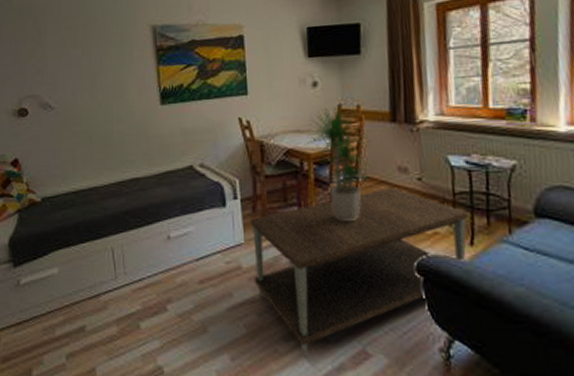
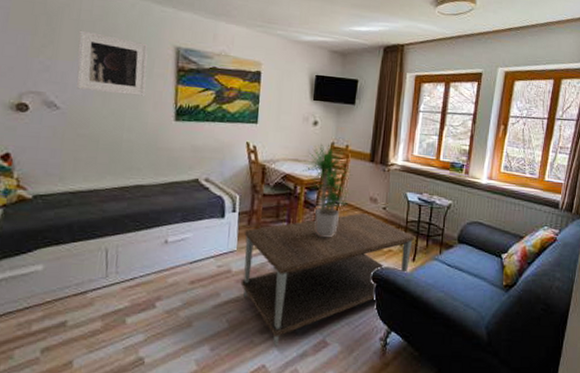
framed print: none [61,26,129,87] -> present [77,30,149,96]

